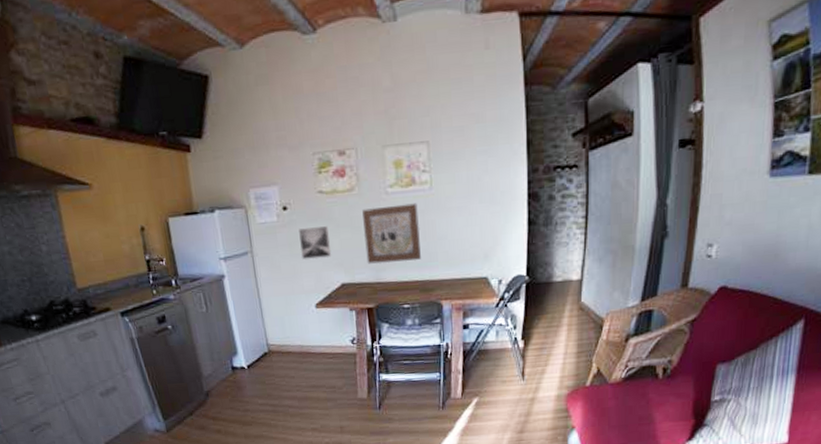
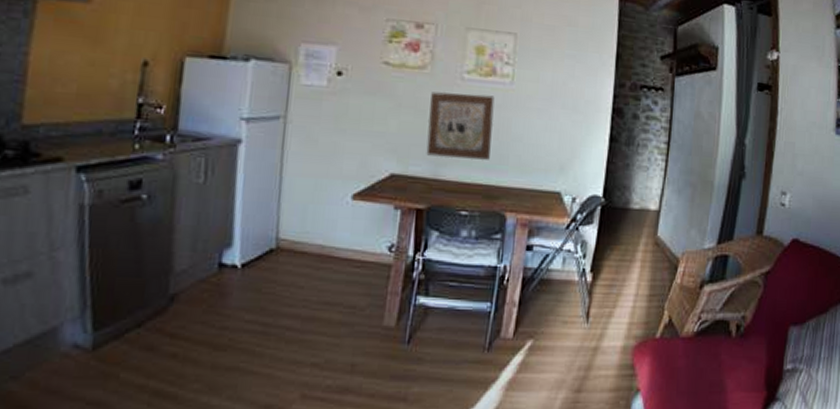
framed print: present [299,226,332,260] -> none [347,100,387,141]

